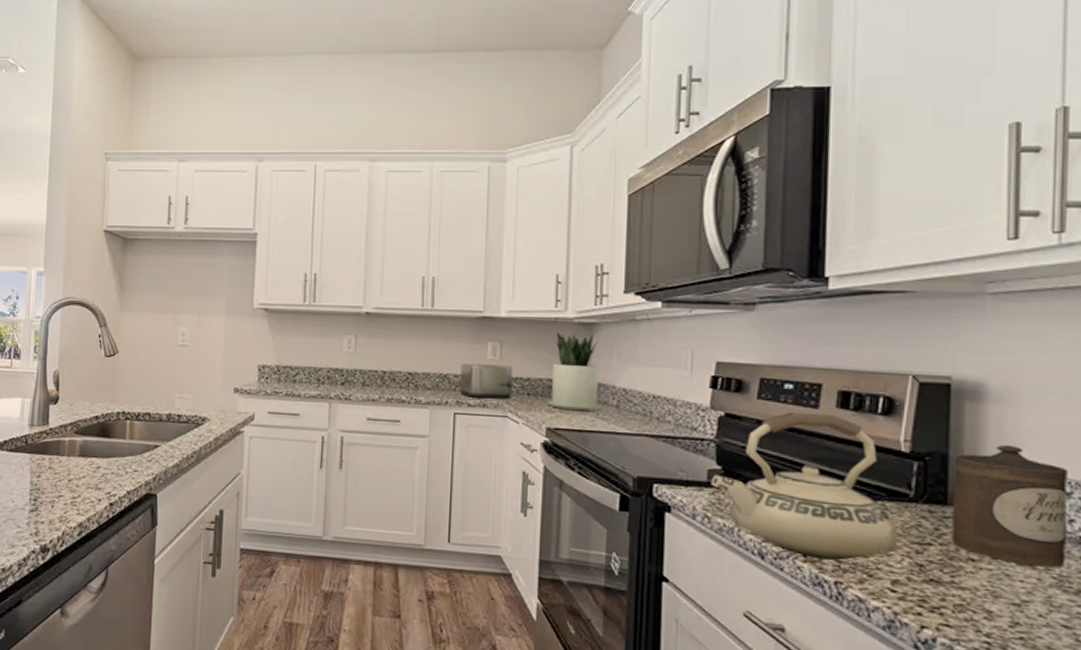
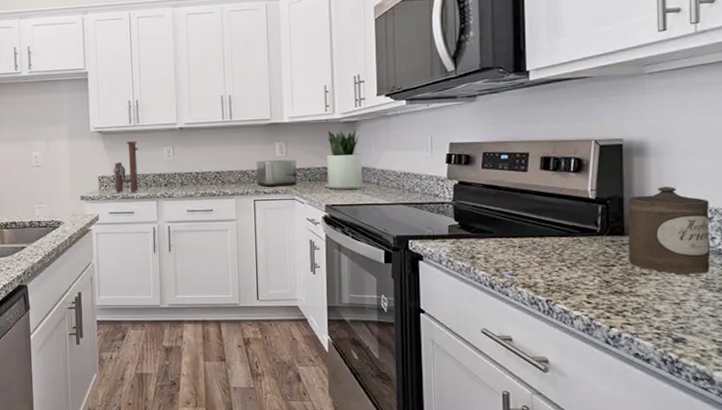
paper towel holder: none [277,323,312,390] -> present [113,140,139,194]
teakettle: present [711,411,899,561] -> none [451,175,591,285]

